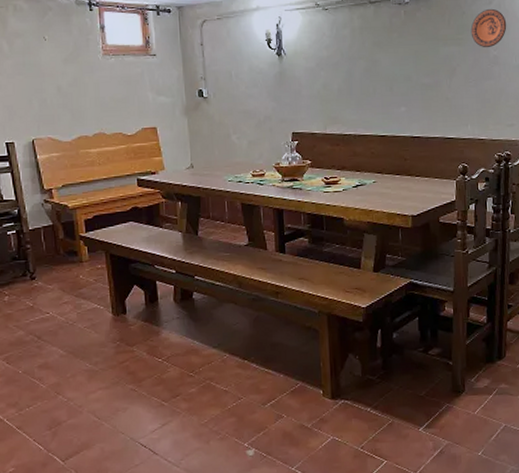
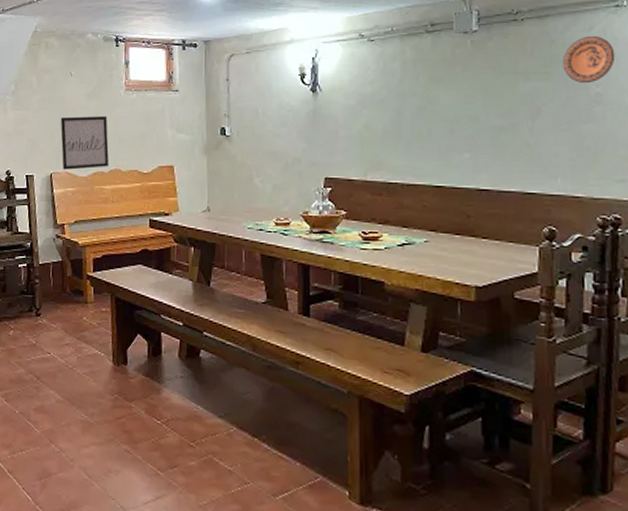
wall art: none [37,80,93,136] -> present [60,115,110,170]

